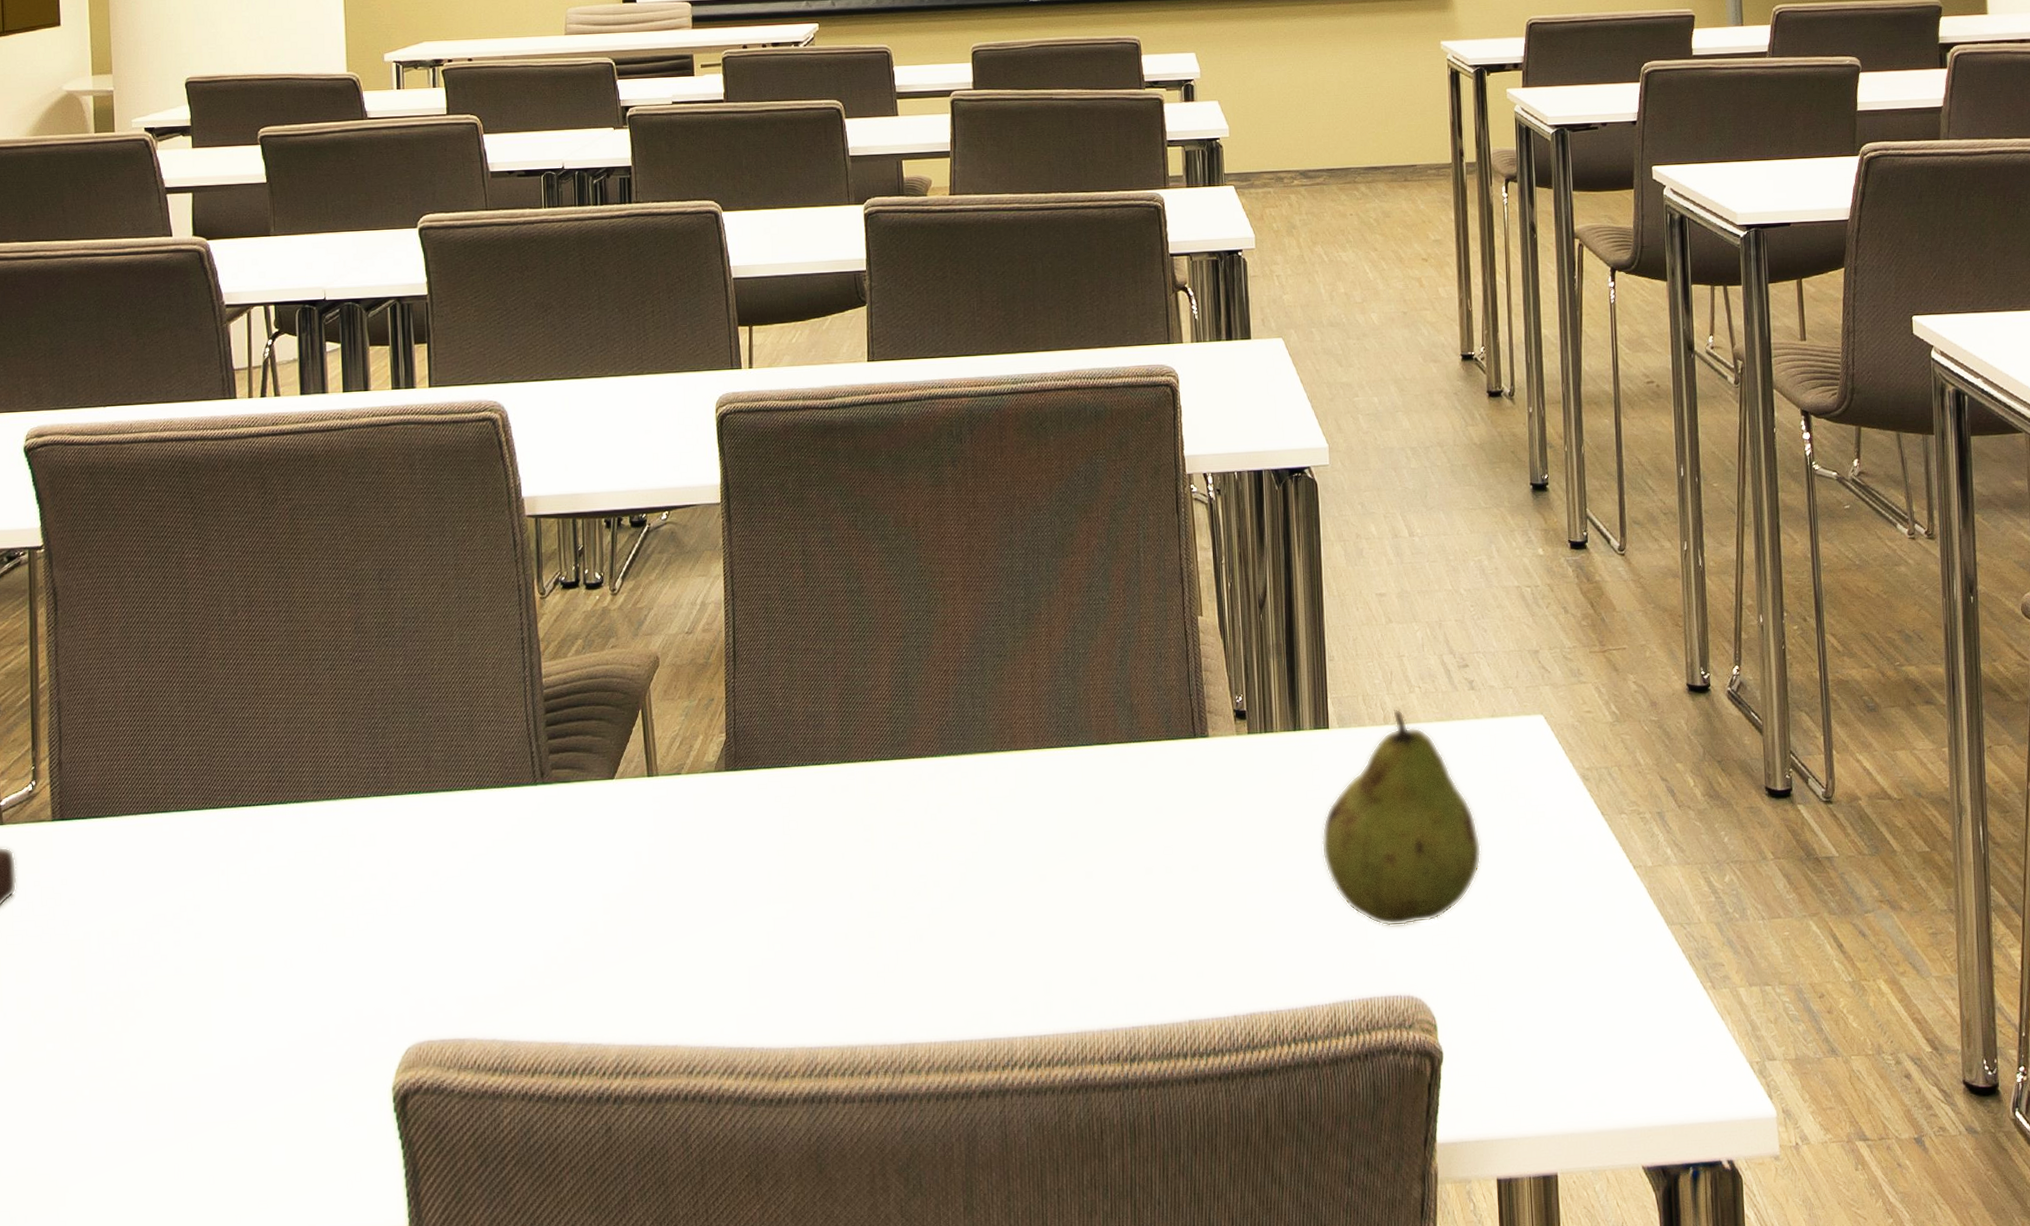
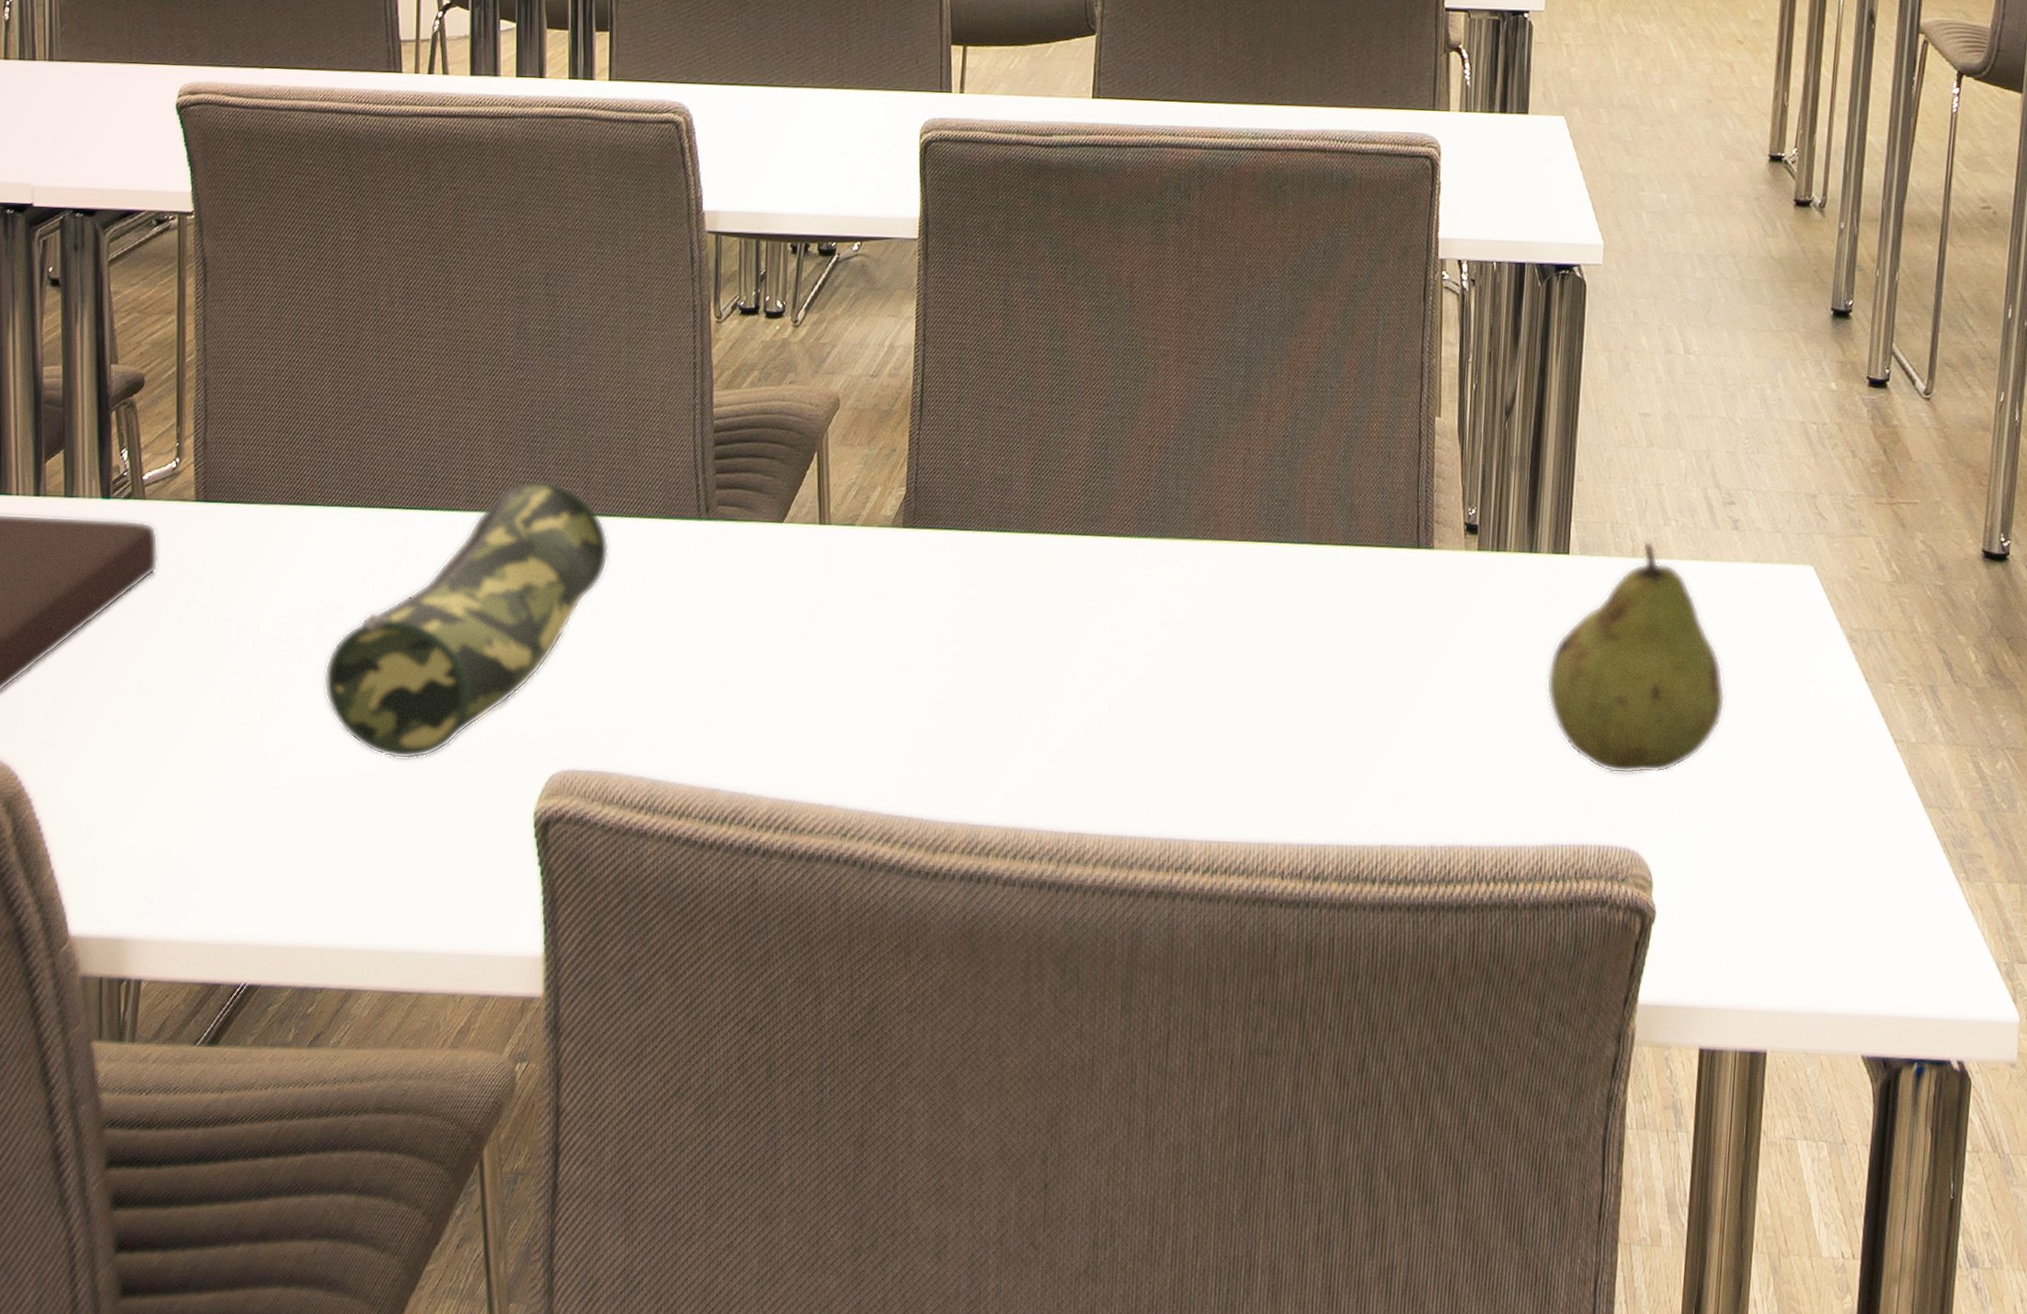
pencil case: none [183,764,452,1051] -> present [325,480,610,760]

